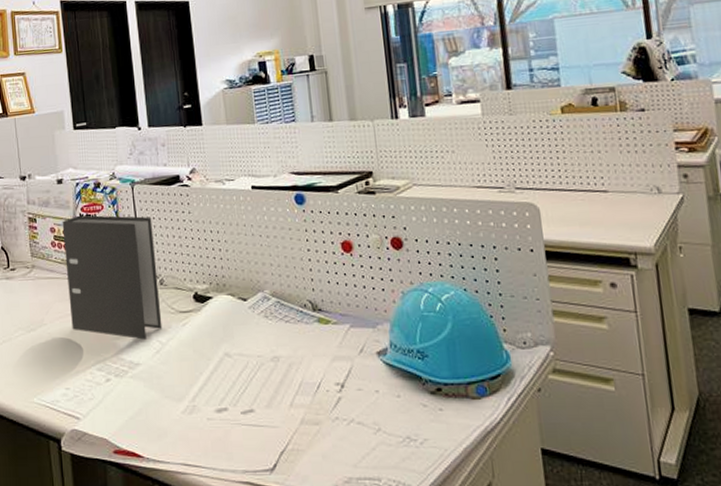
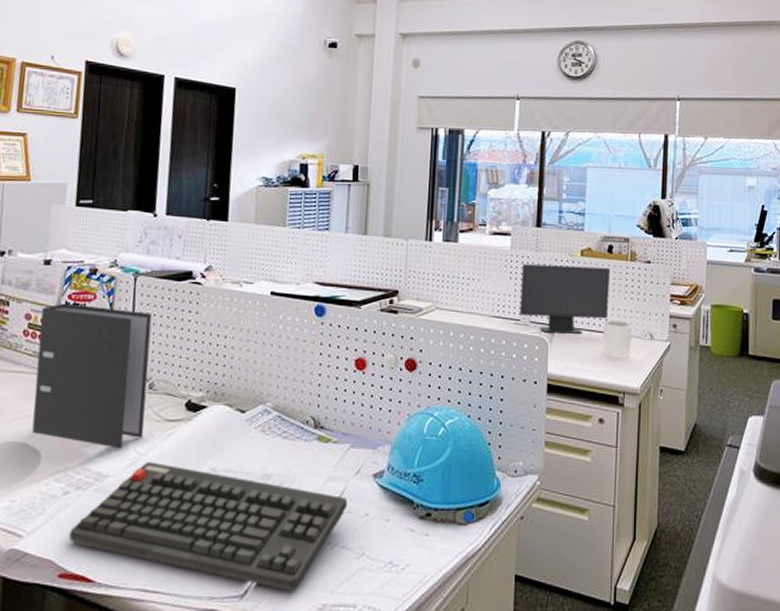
computer keyboard: none [116,349,357,466] -> present [69,461,348,592]
computer monitor: none [497,121,603,198] -> present [520,264,611,334]
mug: none [599,176,637,218] -> present [603,319,632,359]

